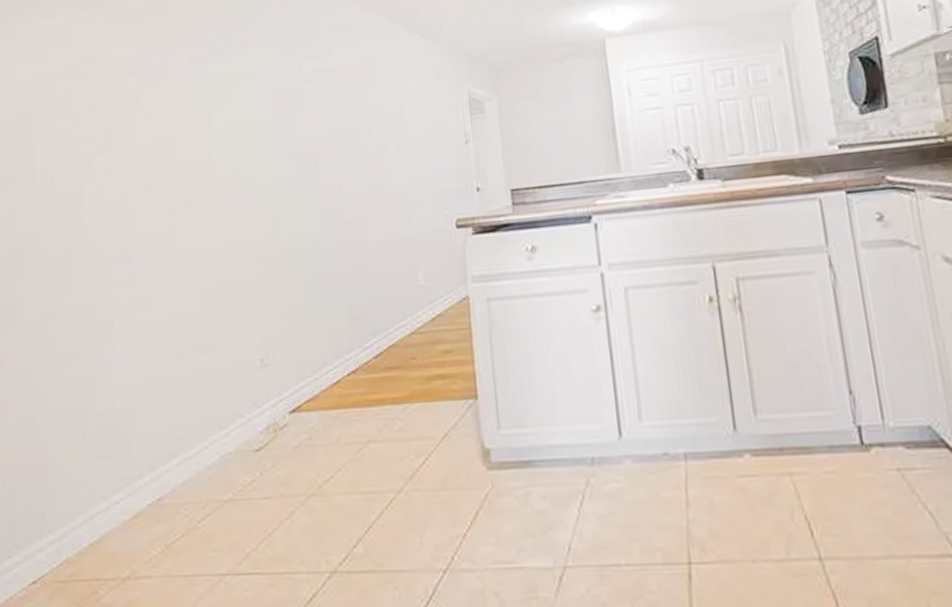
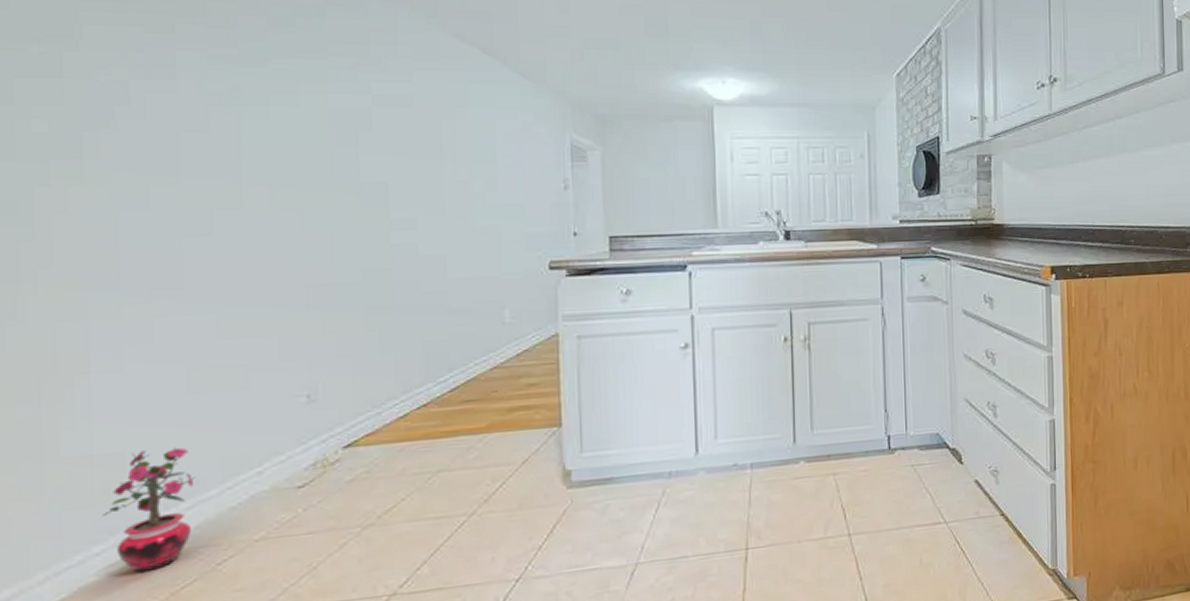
potted plant: none [120,406,183,522] -> present [102,447,196,572]

